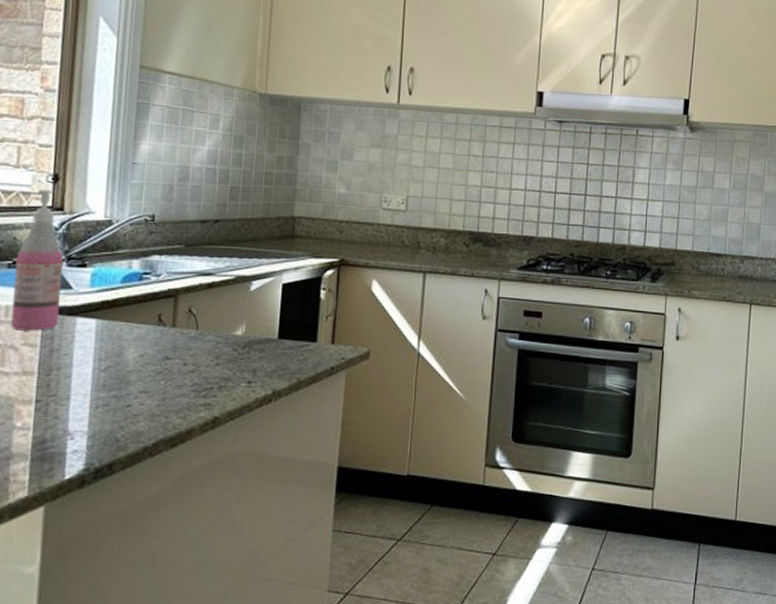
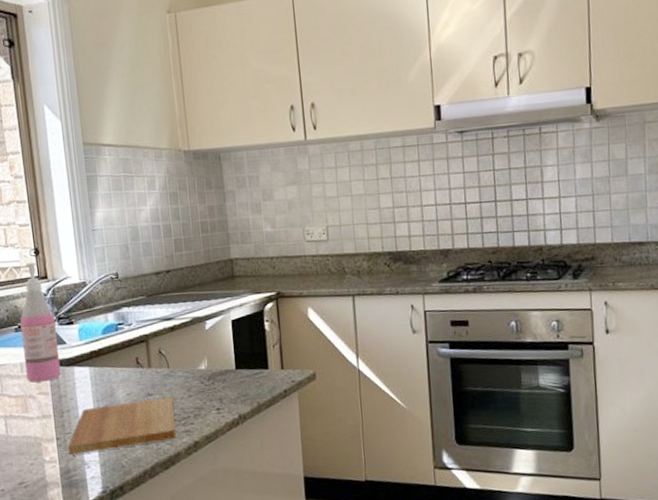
cutting board: none [48,363,197,422] -> present [67,397,176,455]

